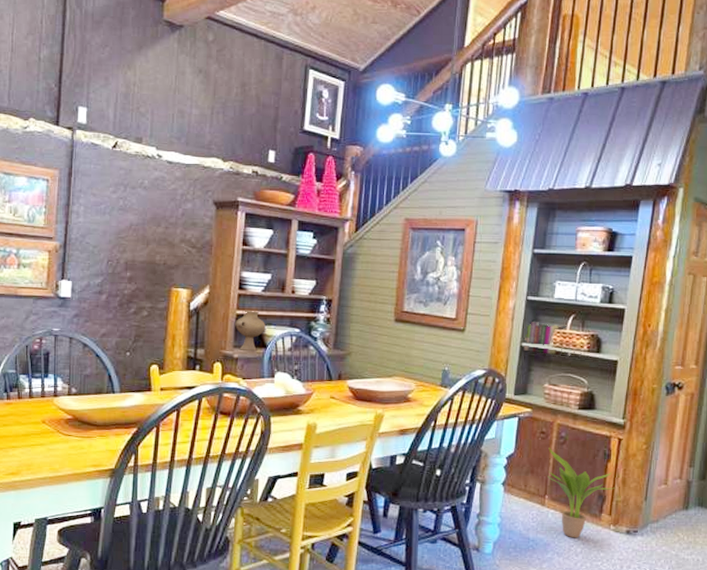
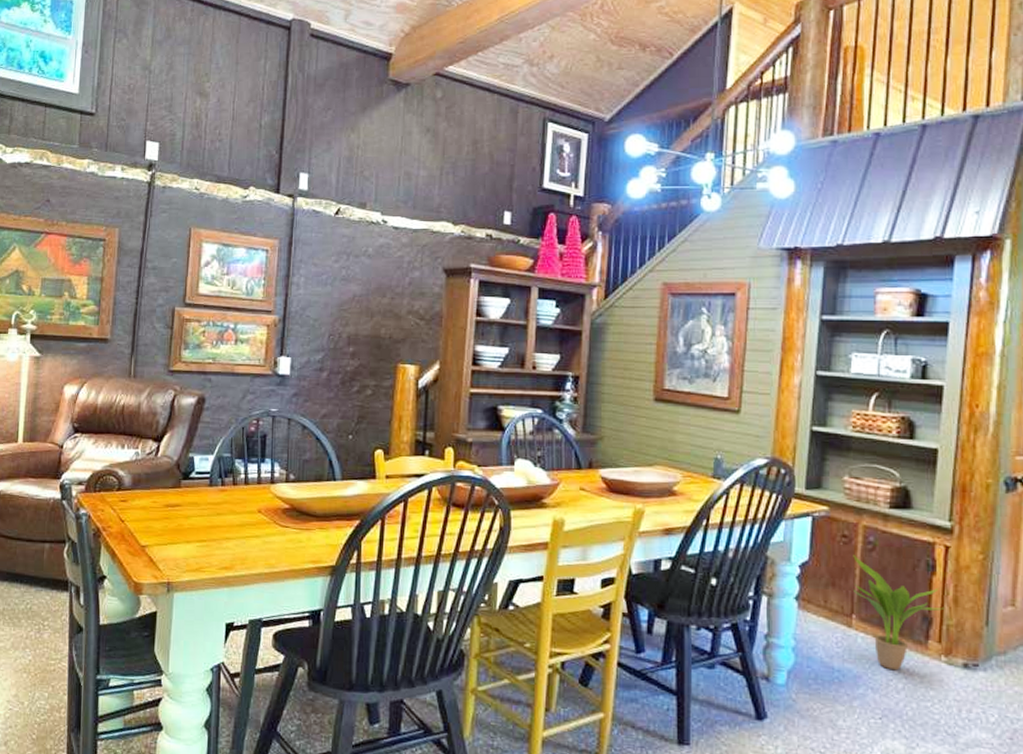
vase: present [235,311,266,352] -> none [469,389,503,435]
books: present [523,322,582,357] -> none [814,401,890,445]

